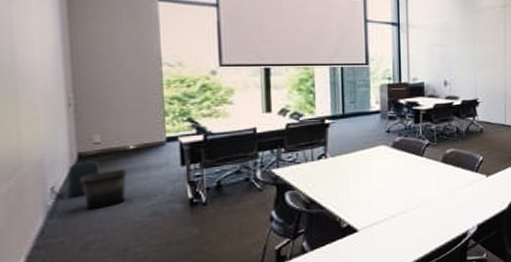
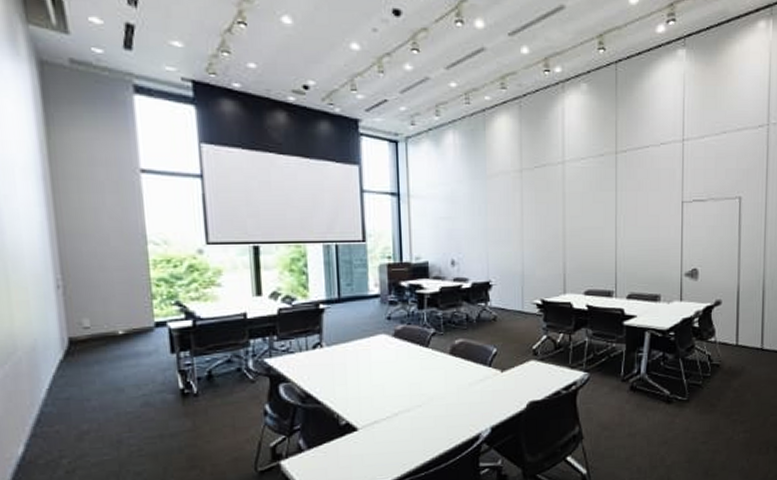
backpack: present [67,160,101,198] -> none [59,346,92,385]
waste bin: present [79,169,128,211] -> none [71,356,118,399]

